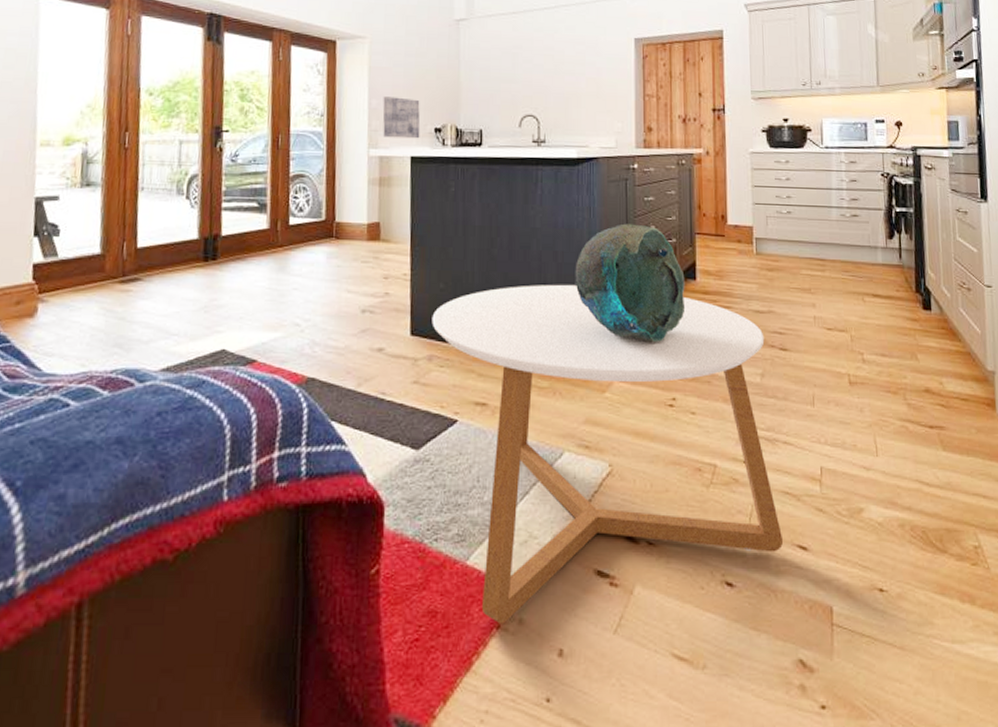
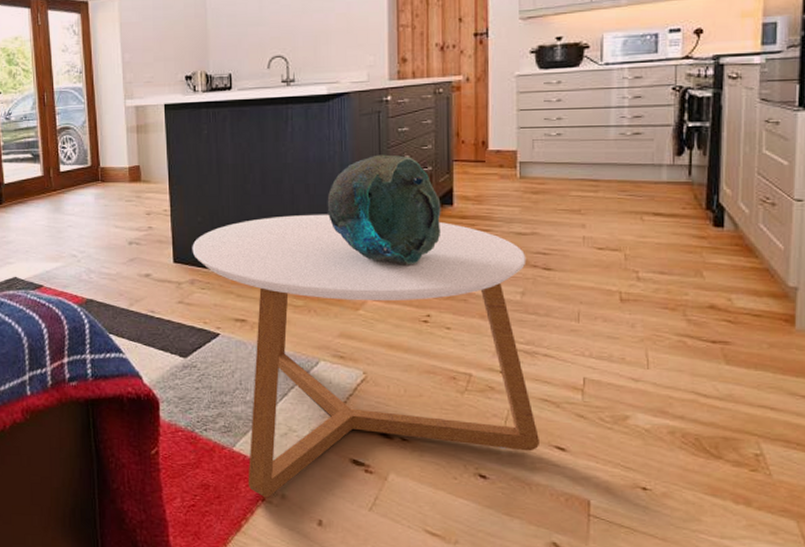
wall art: present [382,96,420,139] -> none [135,49,172,88]

